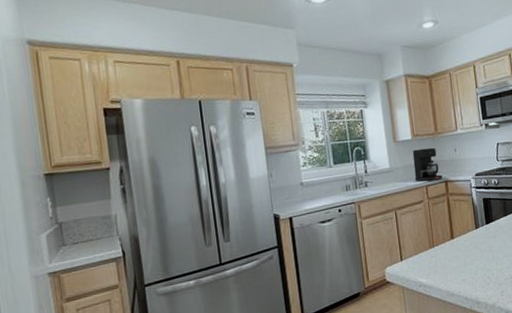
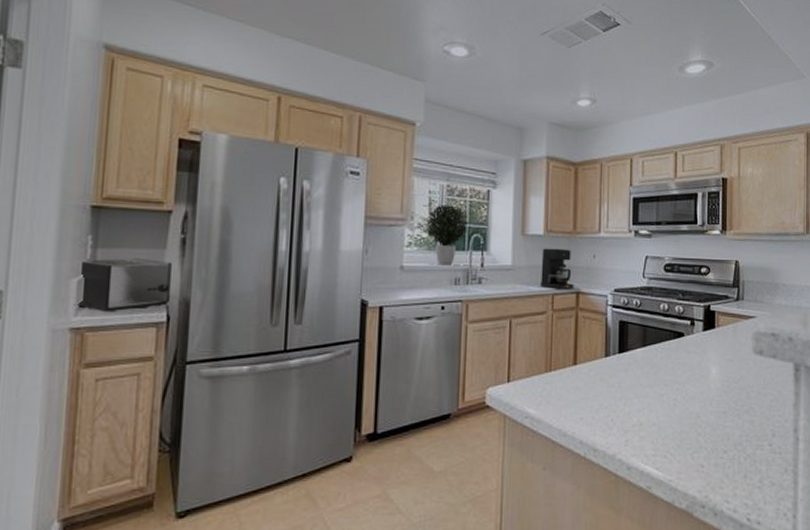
toaster: none [47,209,122,257] -> present [74,257,172,313]
potted plant: none [314,127,350,177] -> present [425,204,469,266]

